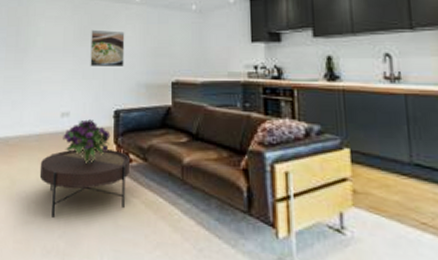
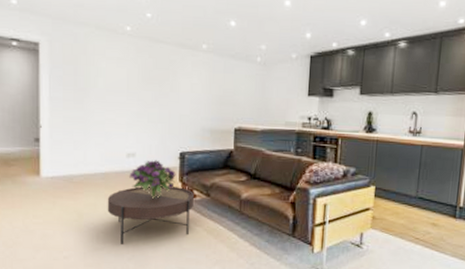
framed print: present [90,29,125,66] -> none [155,74,191,112]

